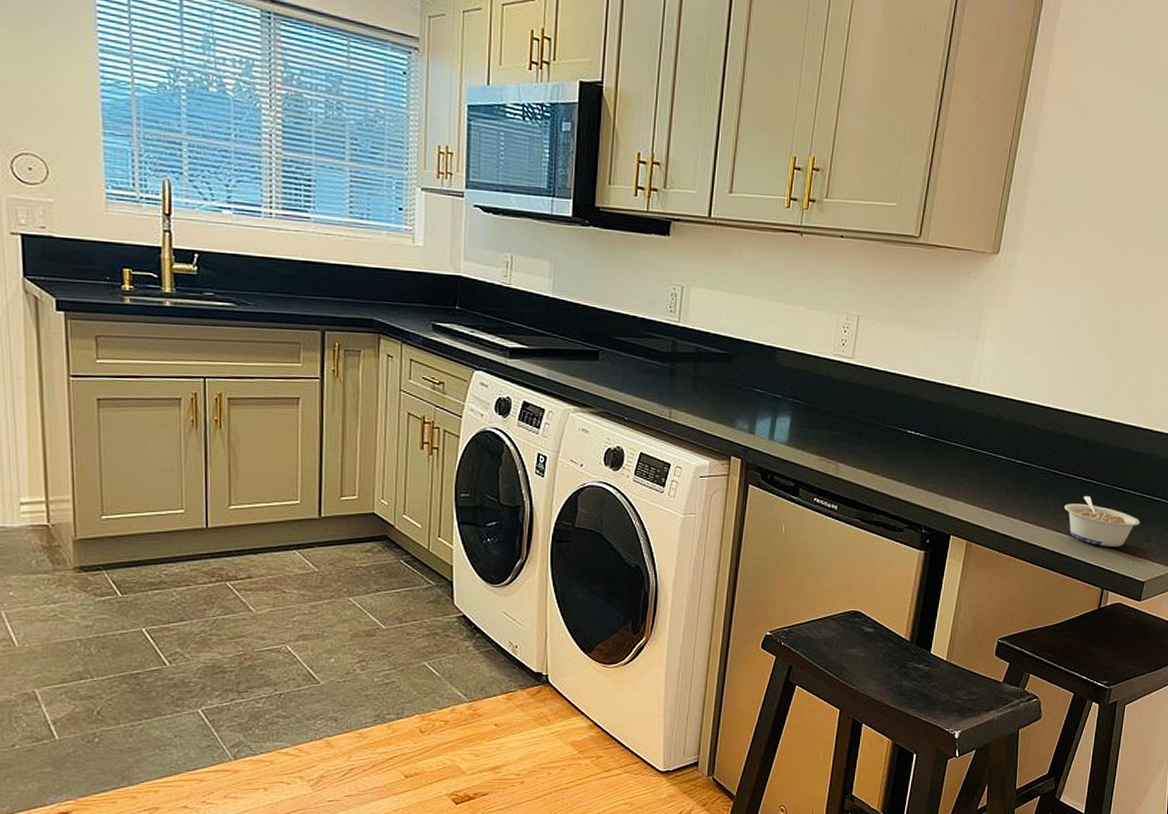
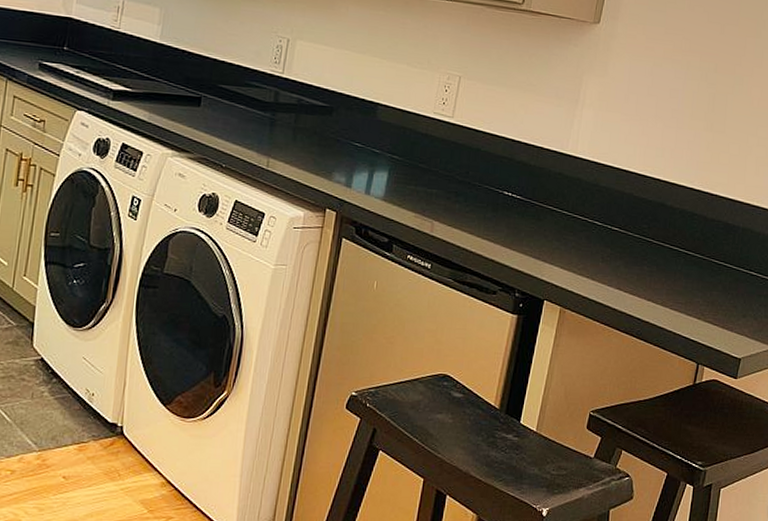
legume: present [1064,496,1141,548] -> none [660,267,737,322]

